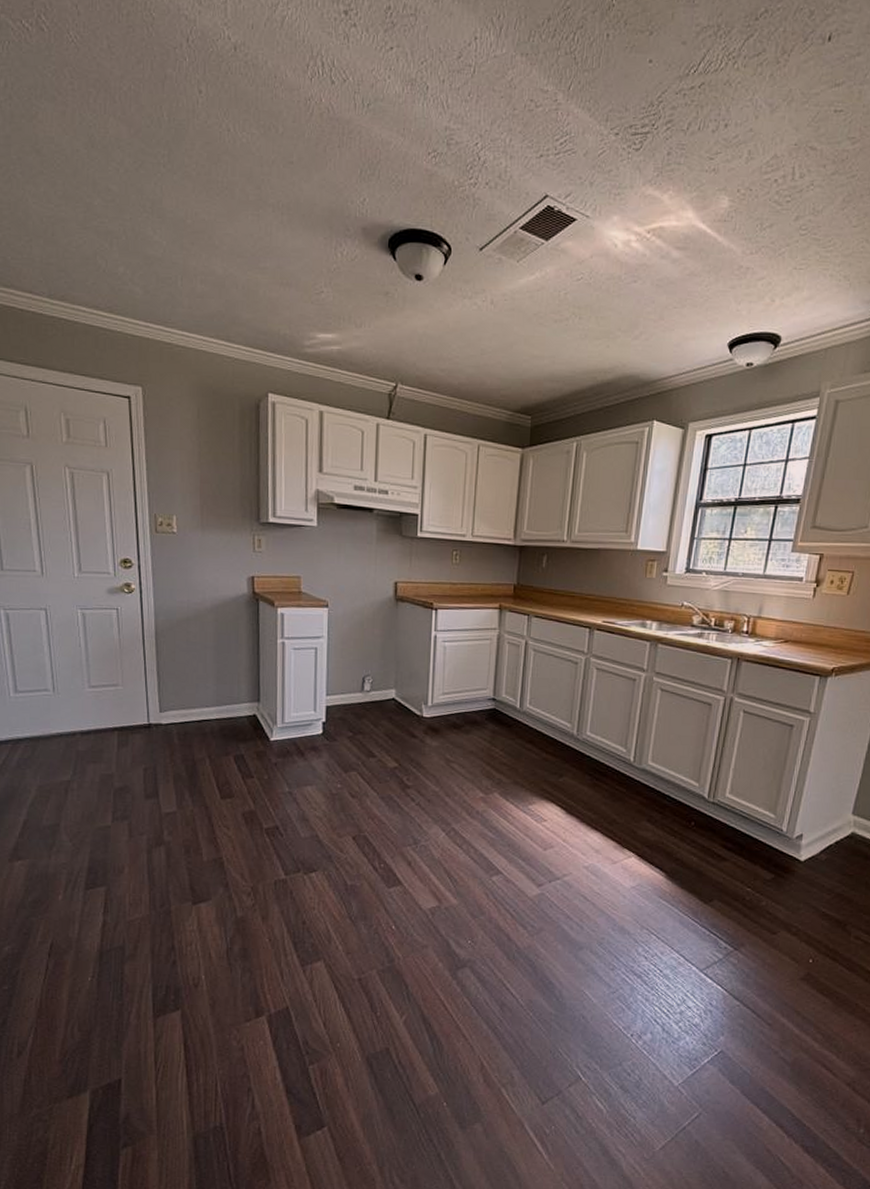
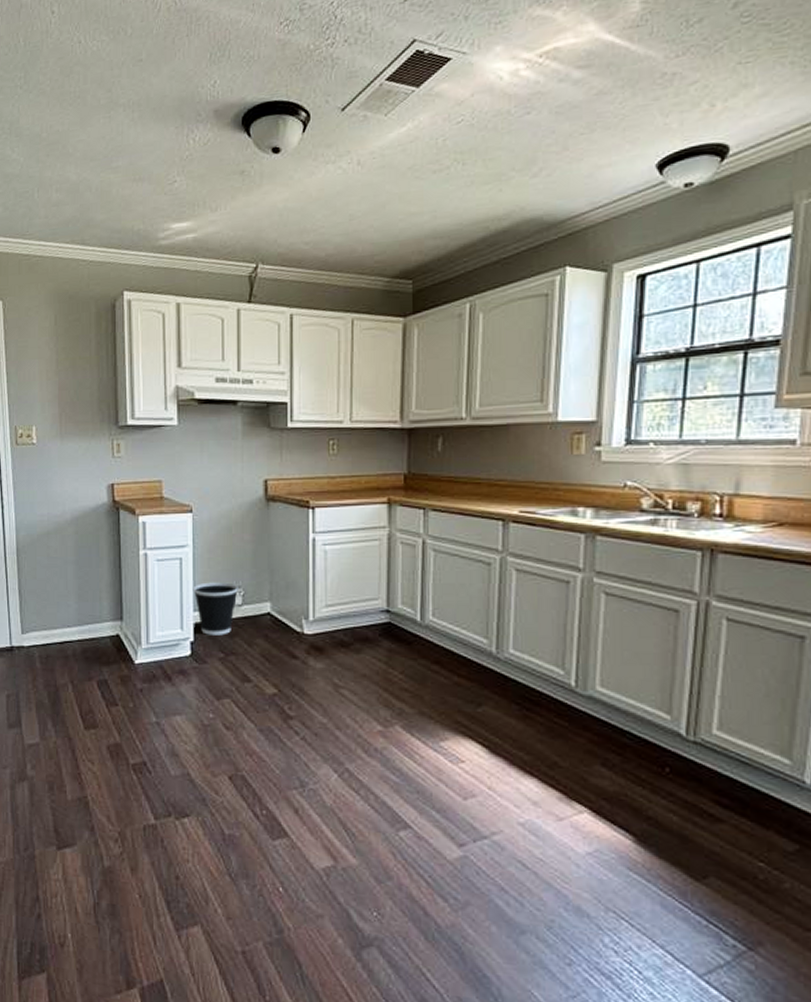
wastebasket: none [326,670,368,717] -> present [192,582,238,636]

